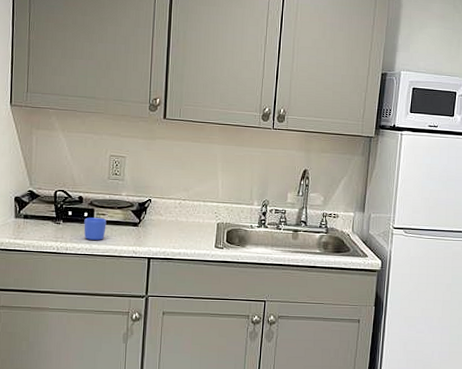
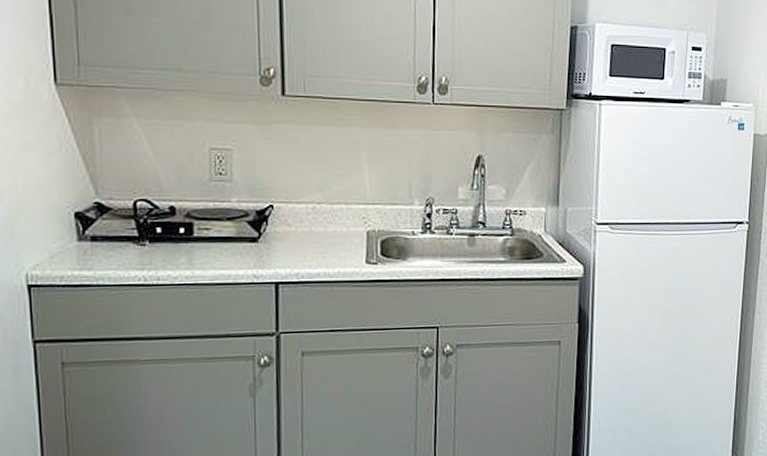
cup: present [83,217,107,240] -> none [180,234,213,264]

